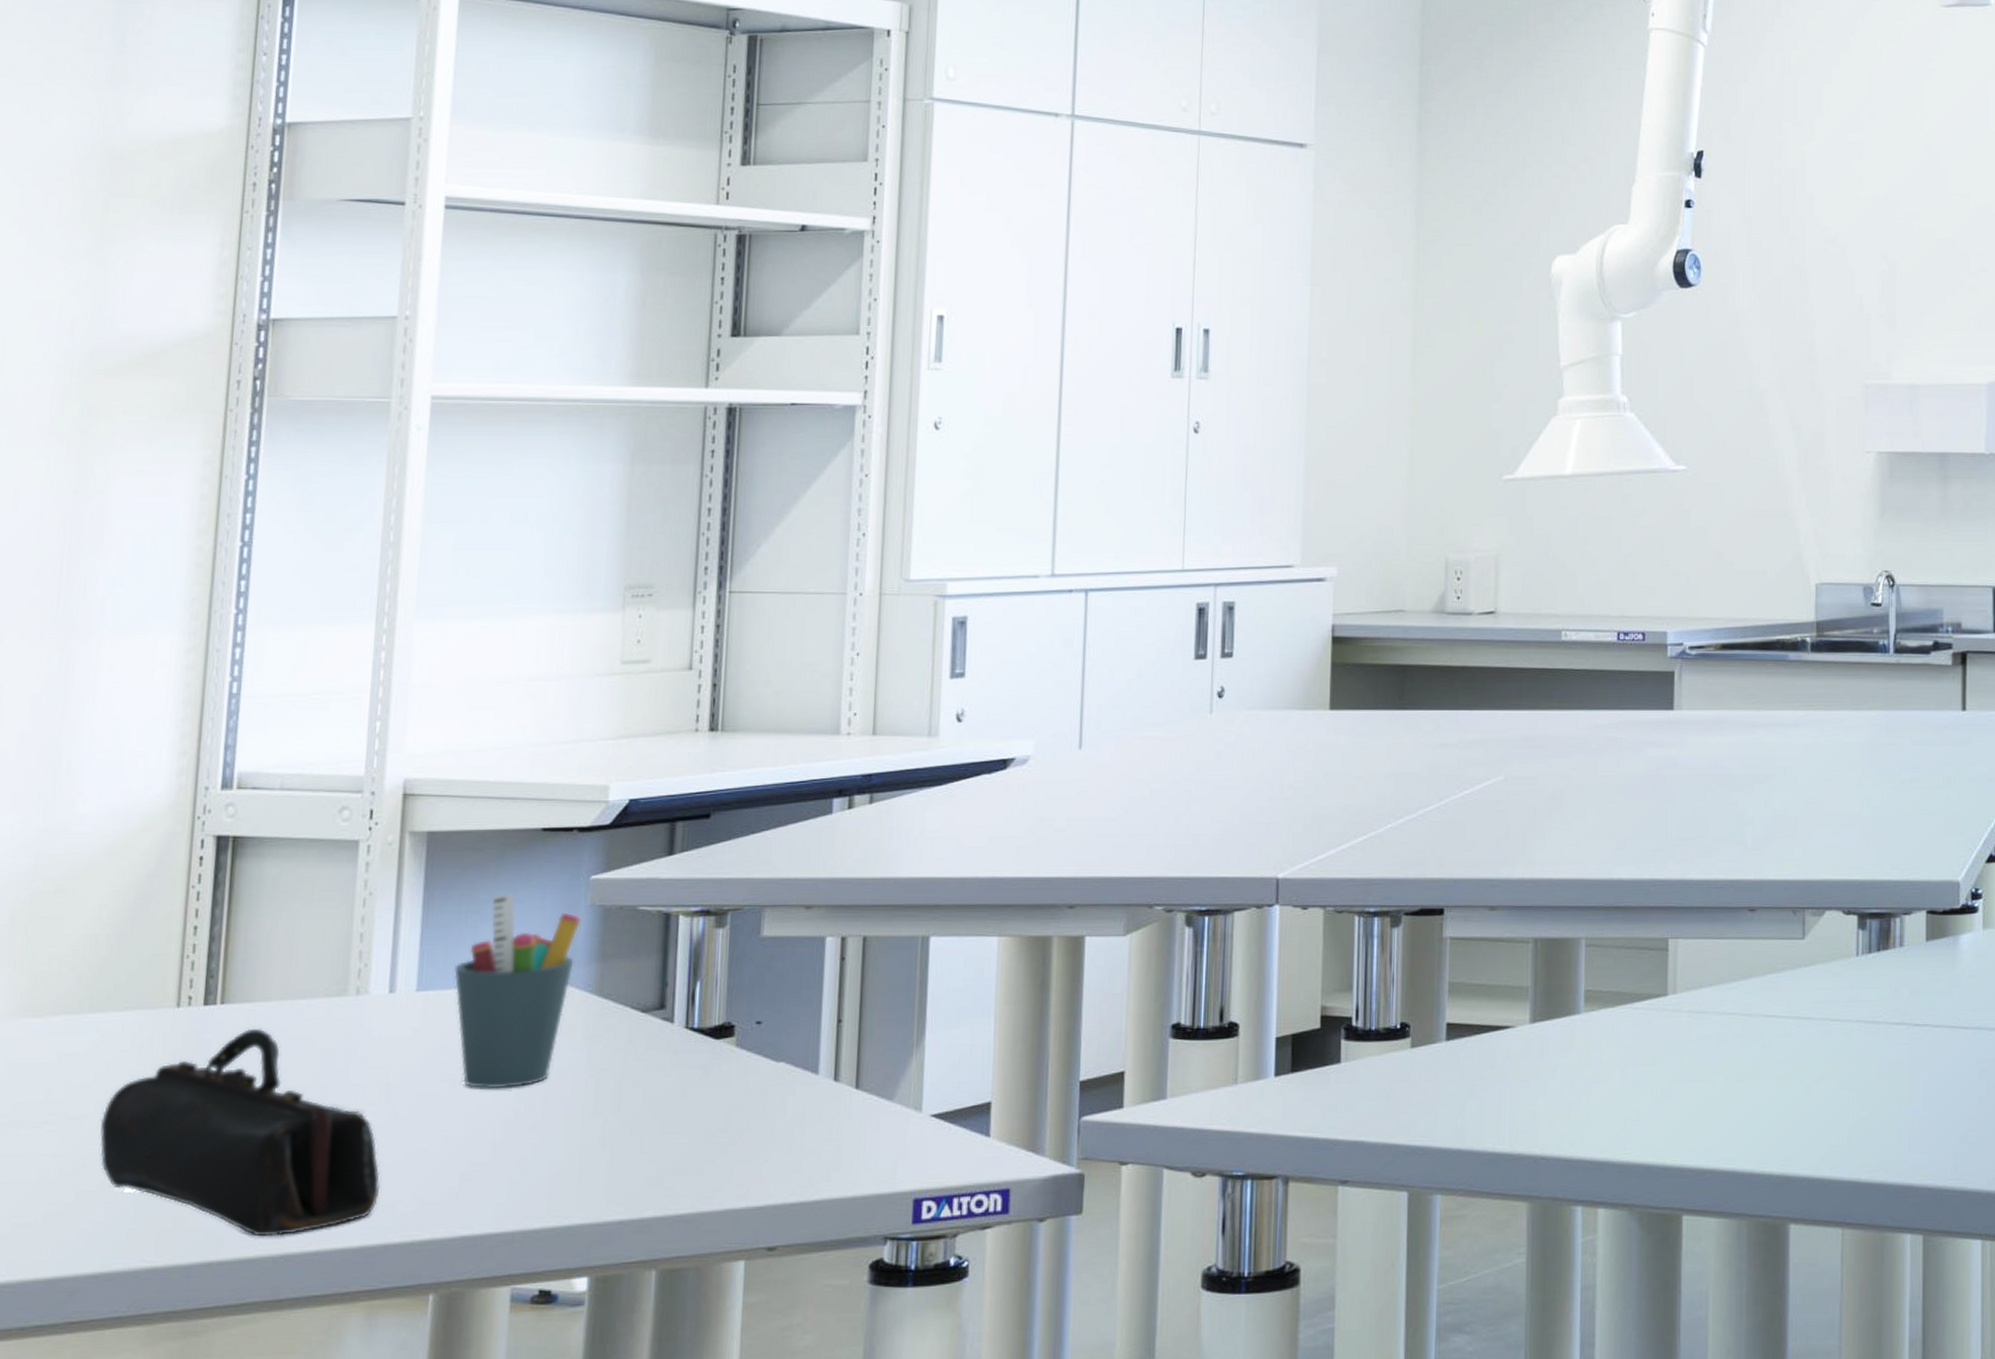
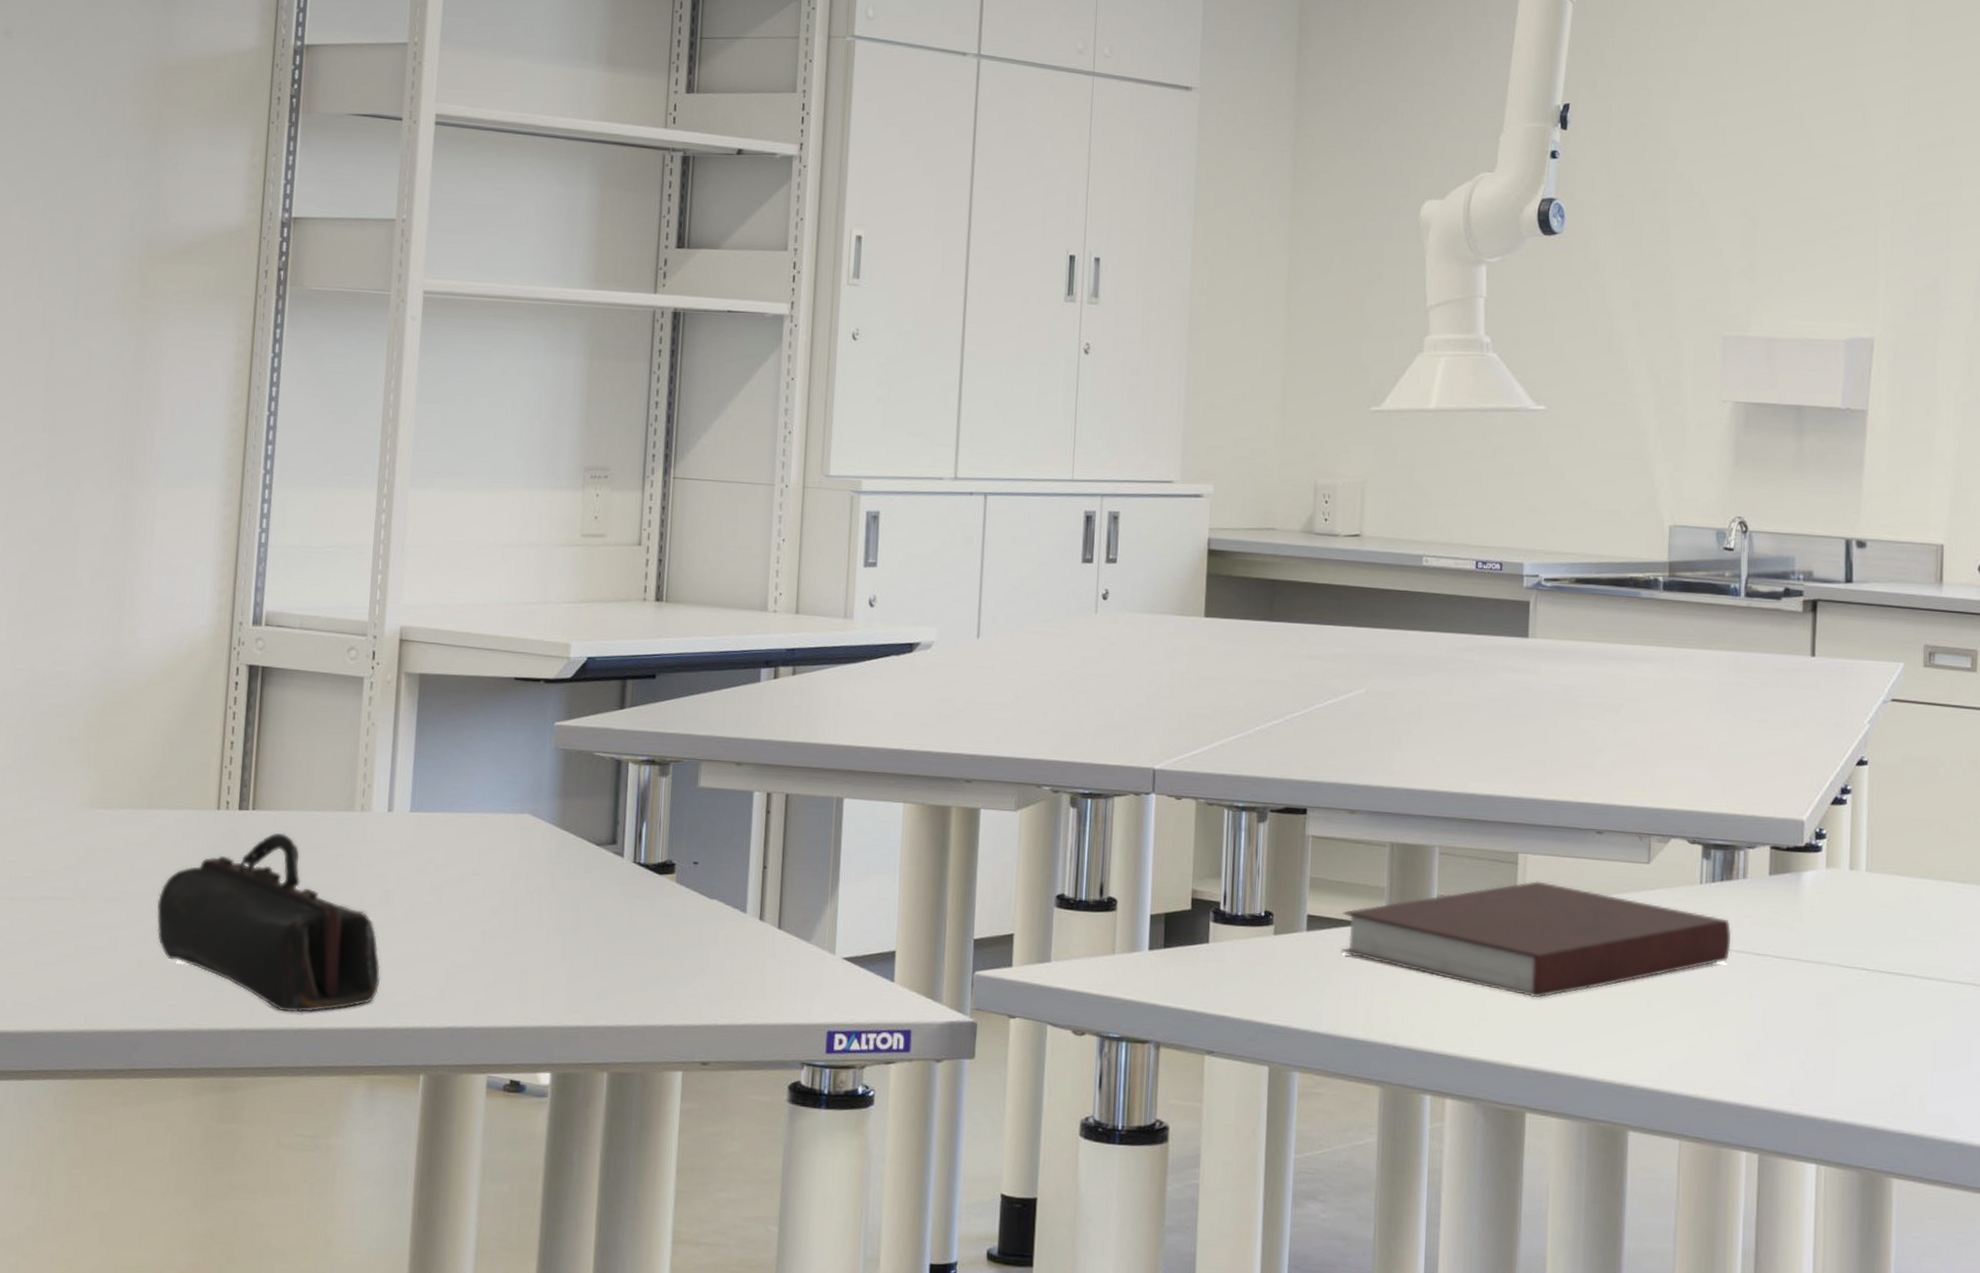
pen holder: present [454,892,582,1089] -> none [441,732,547,903]
notebook: none [1483,967,1890,1092] -> present [1341,881,1732,998]

